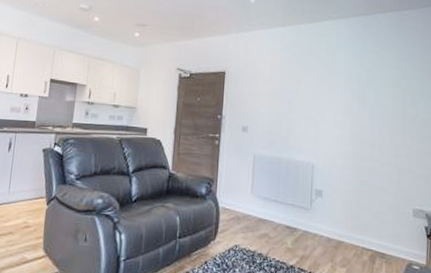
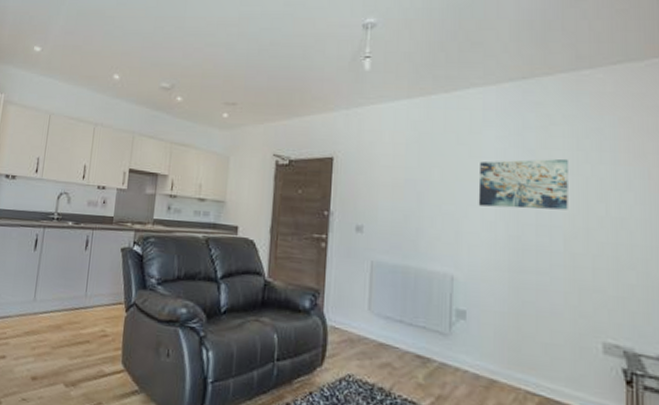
wall art: none [332,75,393,113] -> present [478,158,568,210]

